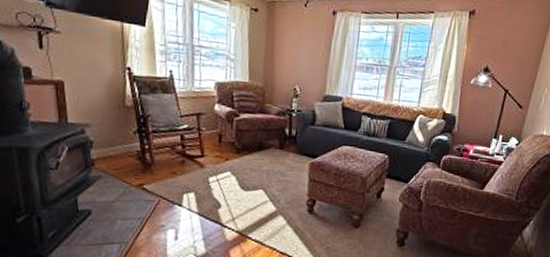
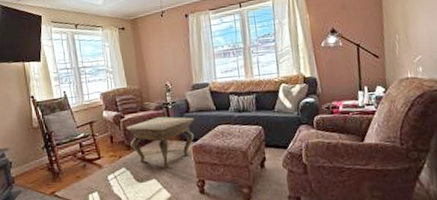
side table: none [240,123,318,180] -> present [127,116,195,168]

